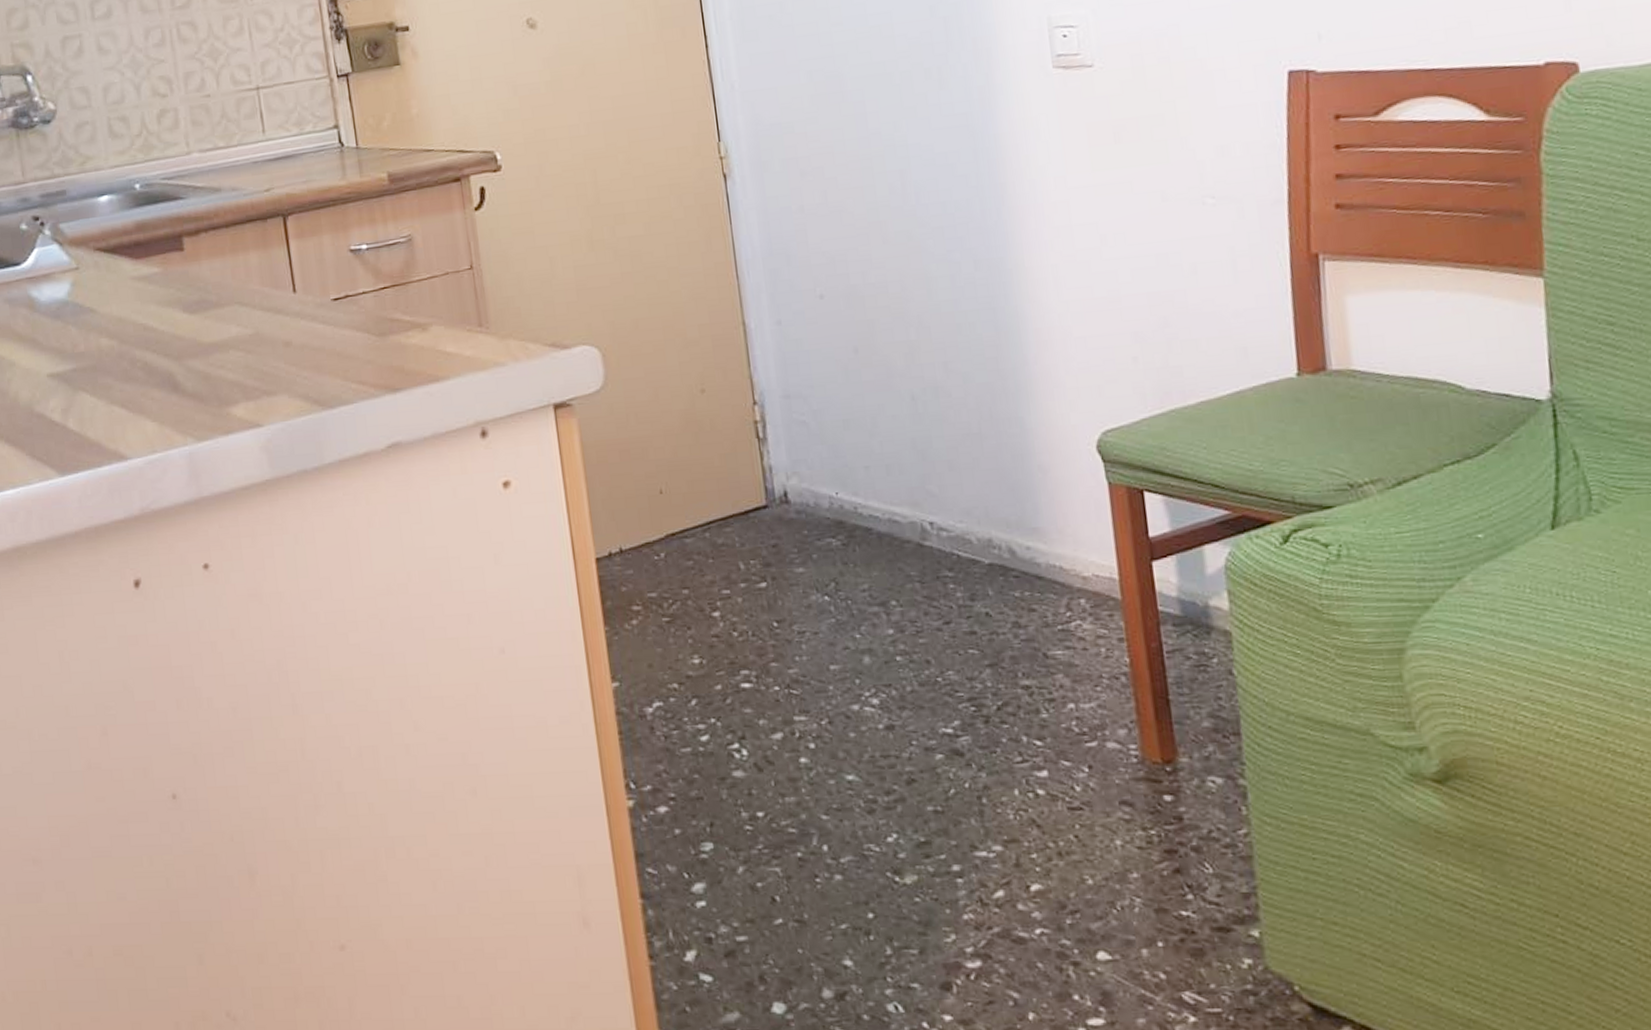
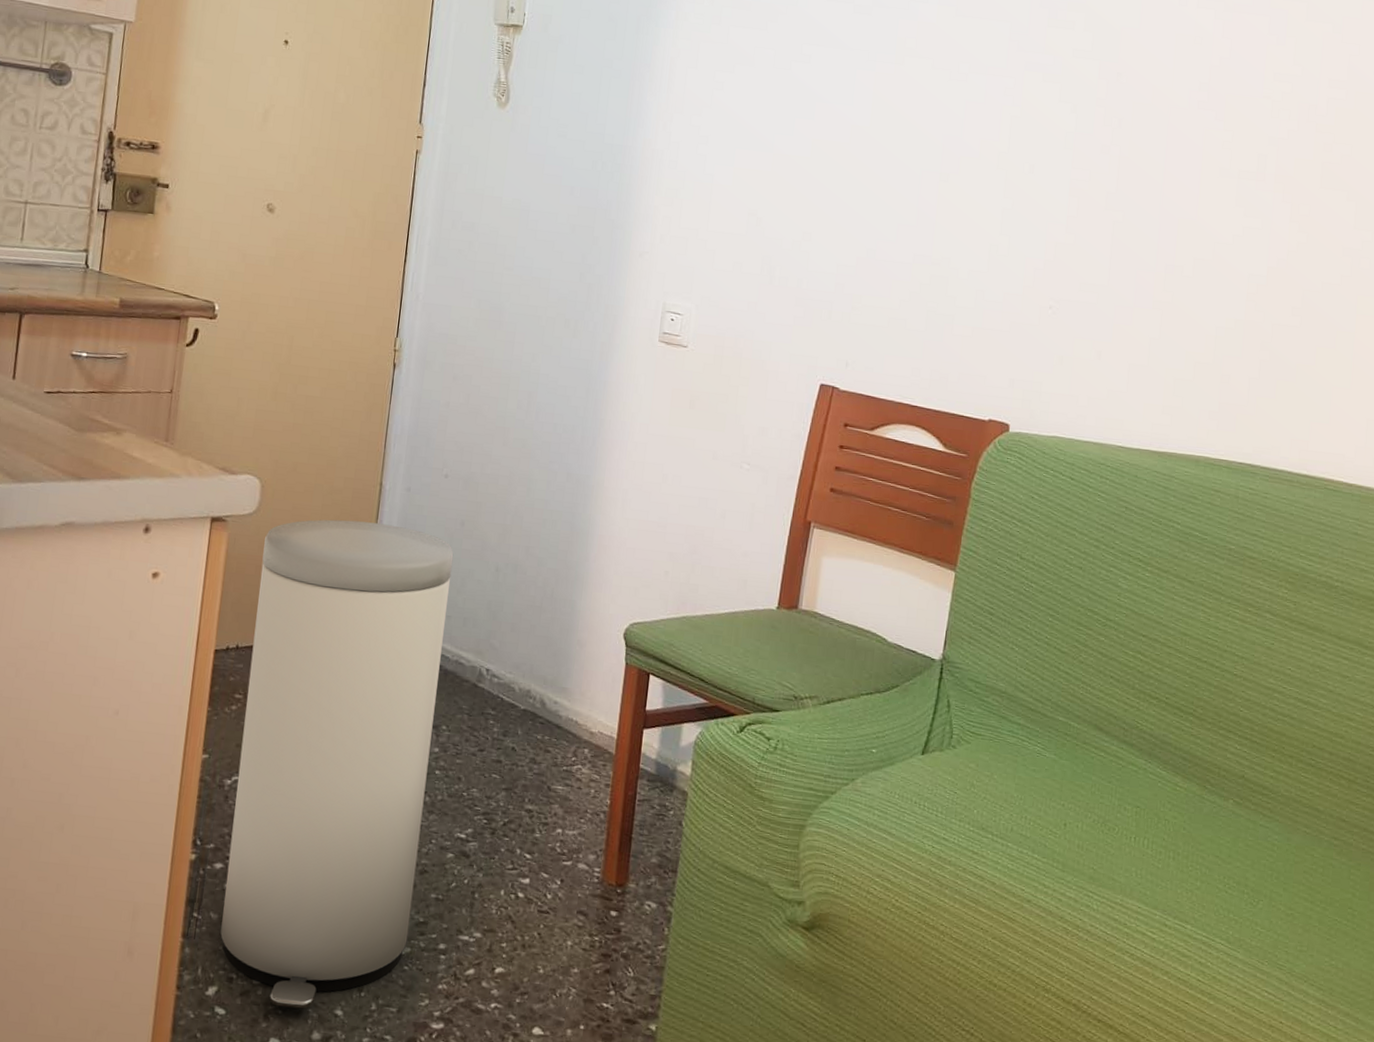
pedal bin: none [621,369,912,965] -> present [219,519,454,1009]

